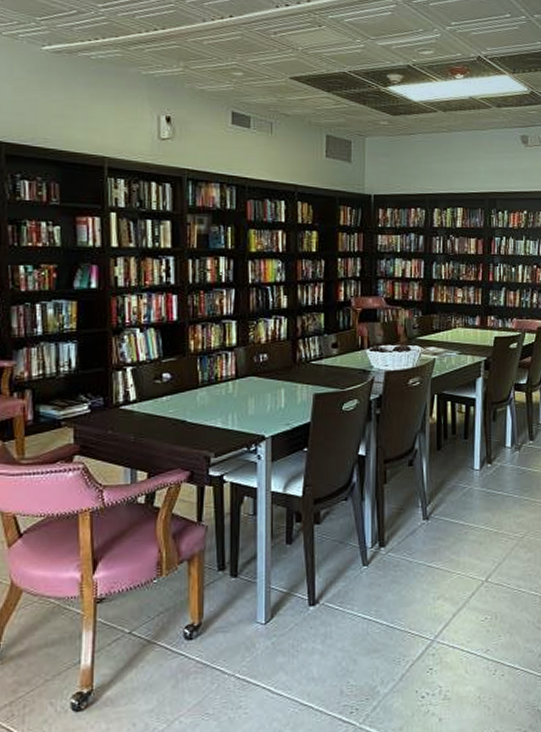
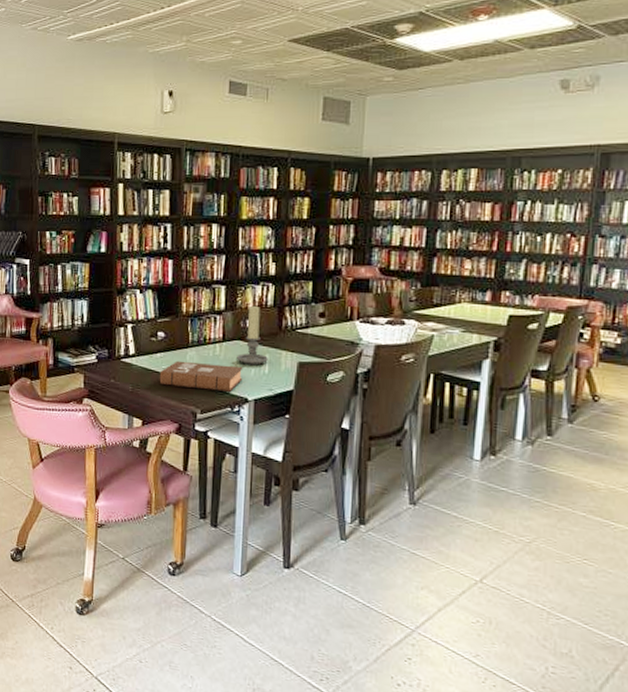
book: none [166,402,259,432] -> present [159,360,243,392]
candle holder: none [251,339,284,401] -> present [237,305,268,366]

